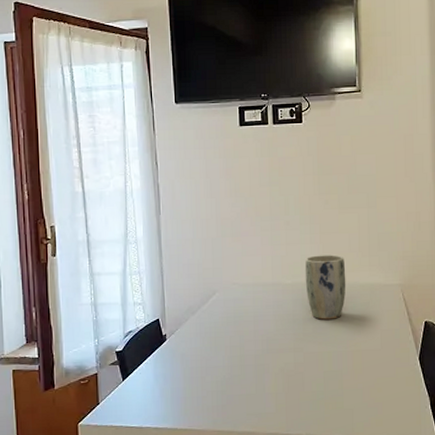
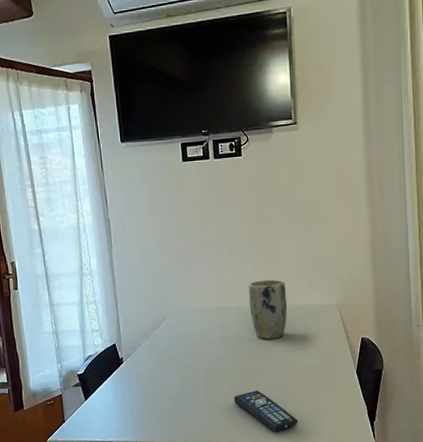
remote control: none [285,375,355,422] -> present [233,390,298,431]

